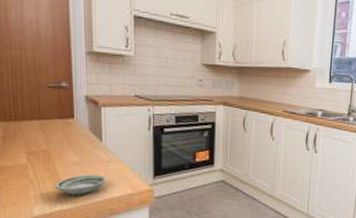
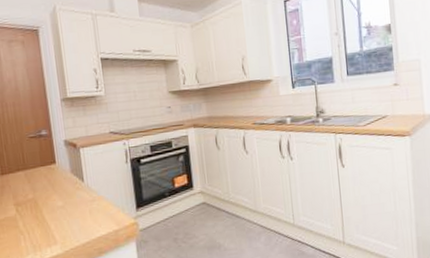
saucer: present [55,174,107,195] -> none [44,215,93,240]

